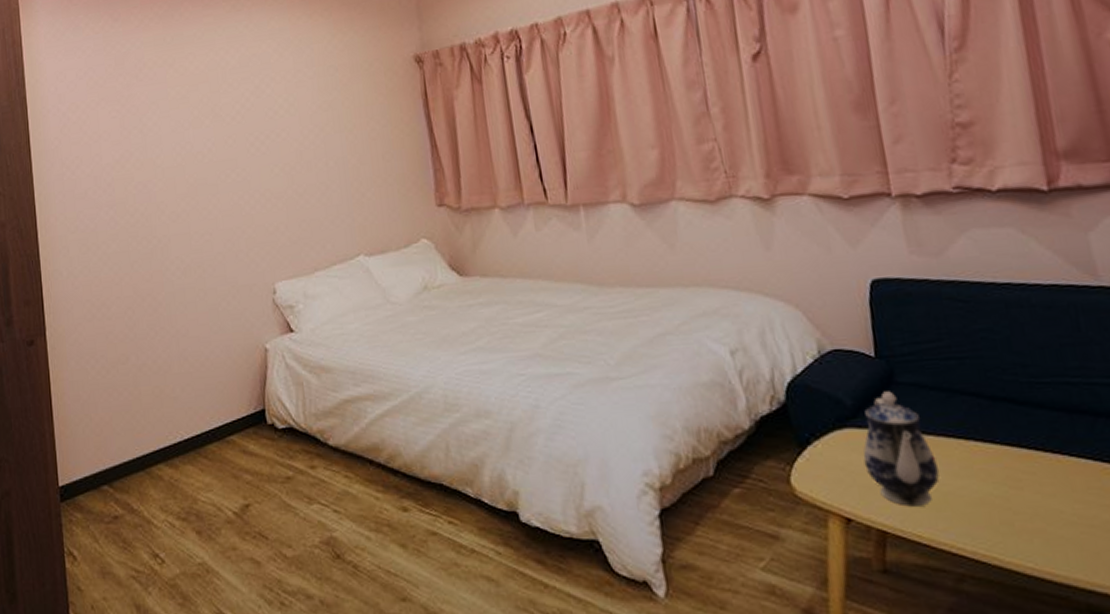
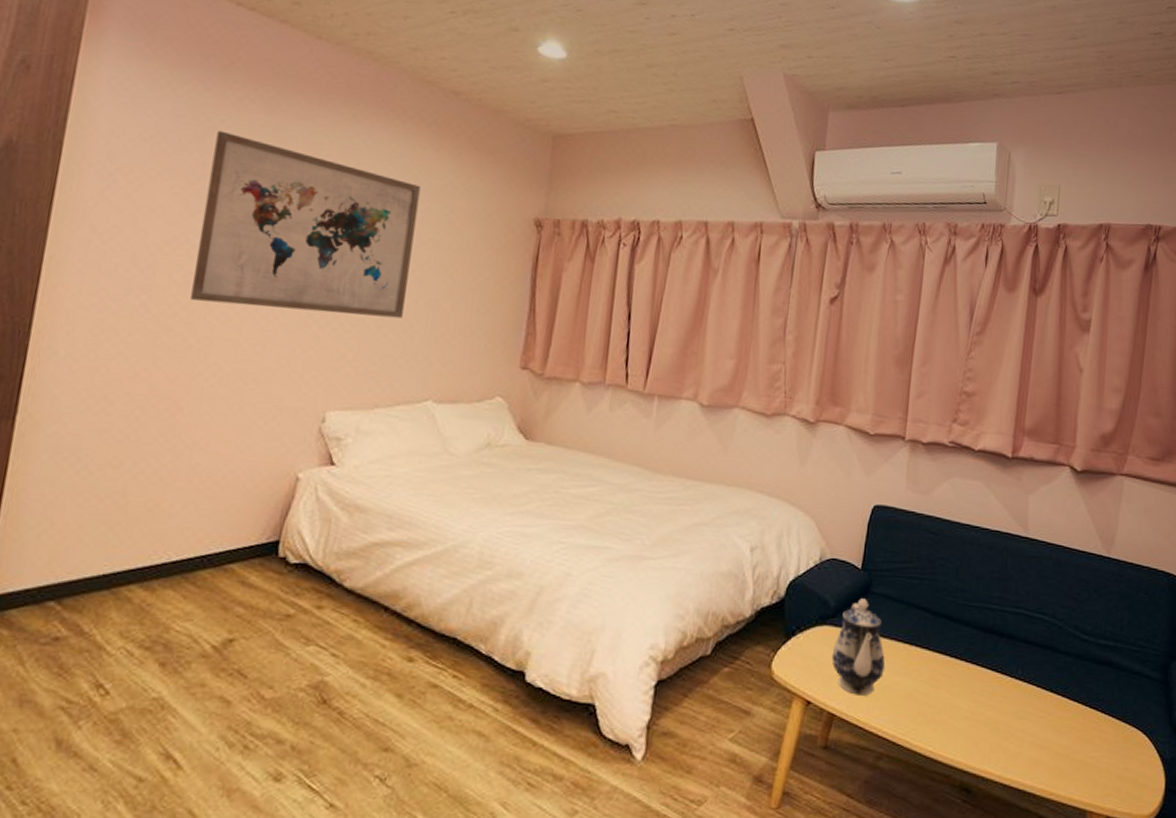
wall art: none [131,52,318,206] -> present [191,130,421,319]

